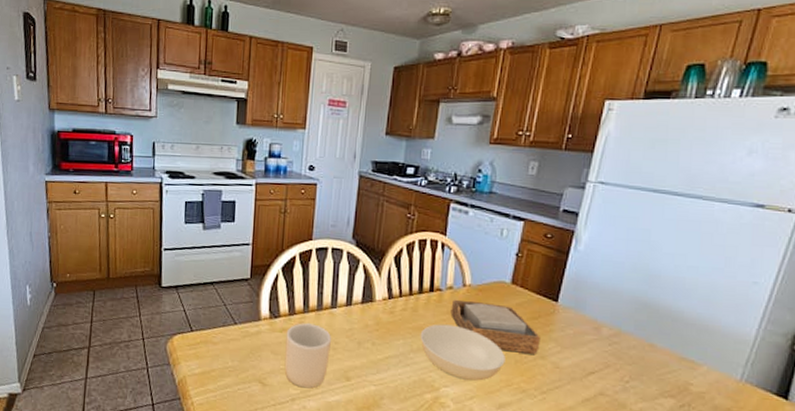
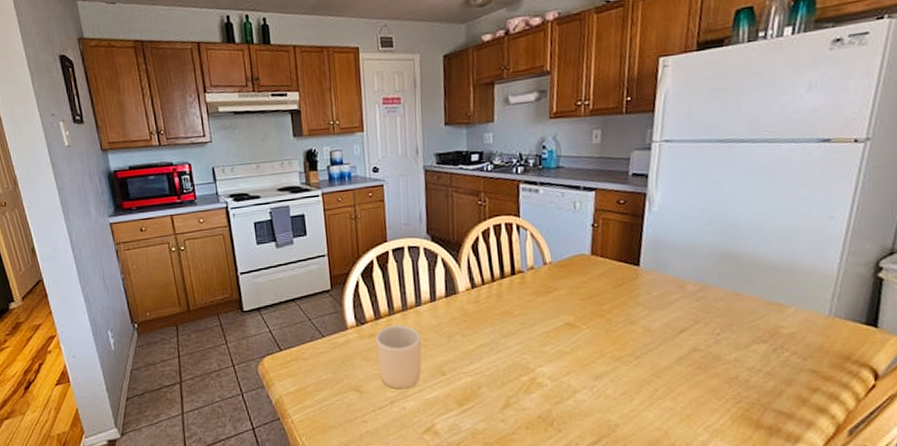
bowl: present [420,324,506,381] -> none [508,304,596,357]
napkin holder: present [450,299,540,355] -> none [534,277,628,323]

